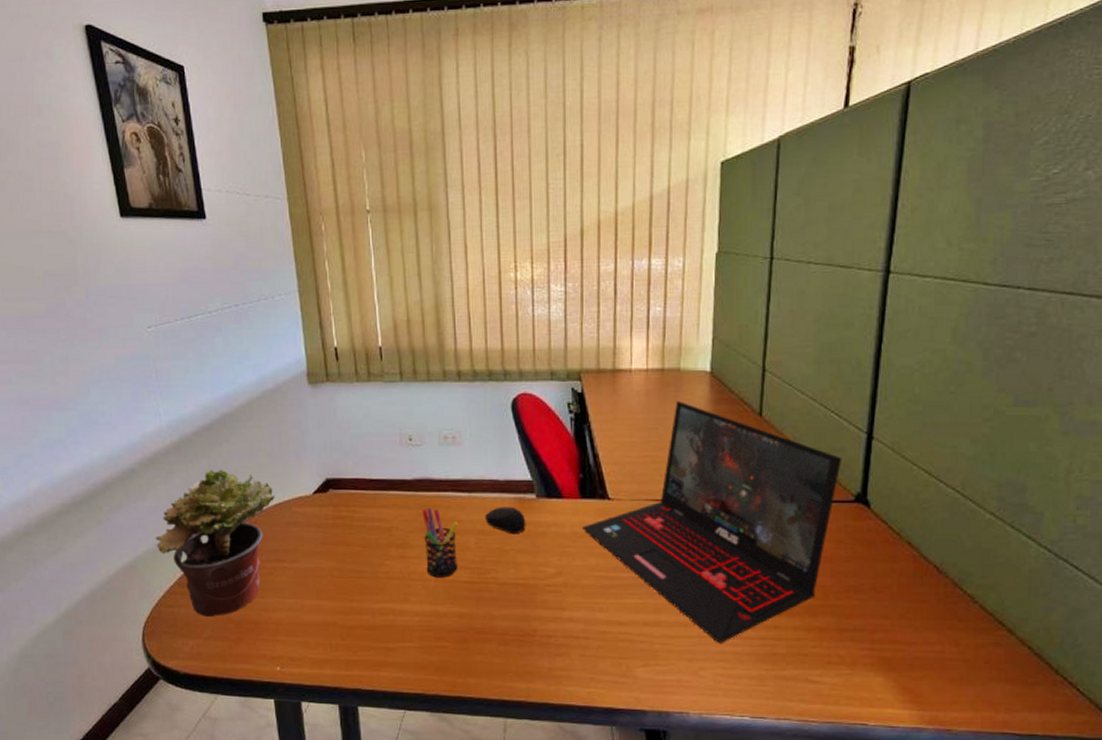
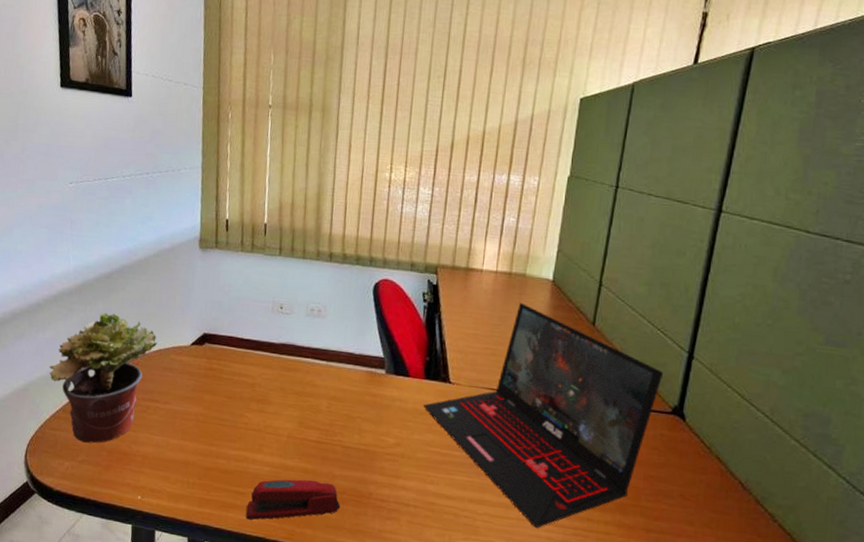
stapler: none [400,624,504,677] -> present [246,479,341,520]
pen holder: present [422,509,459,578] -> none [281,370,314,435]
computer mouse: present [484,506,526,535] -> none [337,377,374,404]

